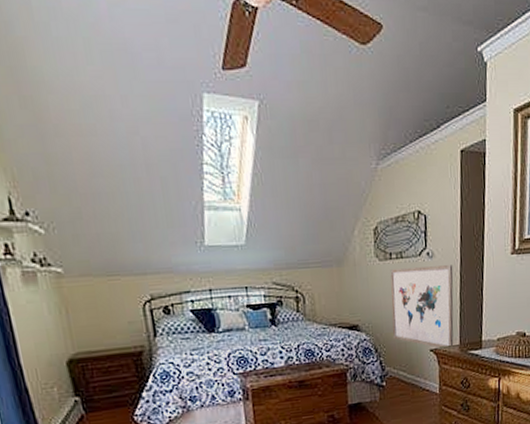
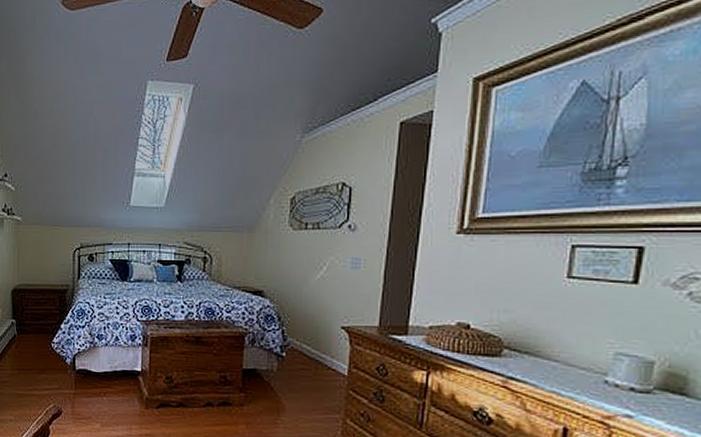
wall art: present [390,265,454,349] -> none [299,239,379,329]

